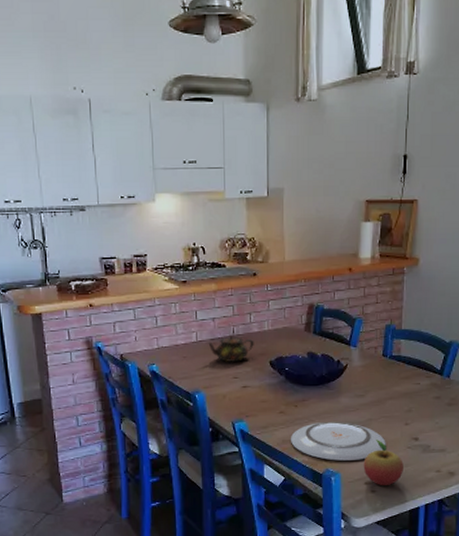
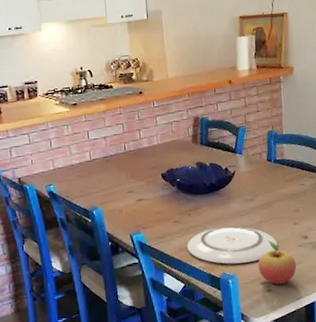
teapot: present [208,334,254,362] -> none [101,151,145,178]

